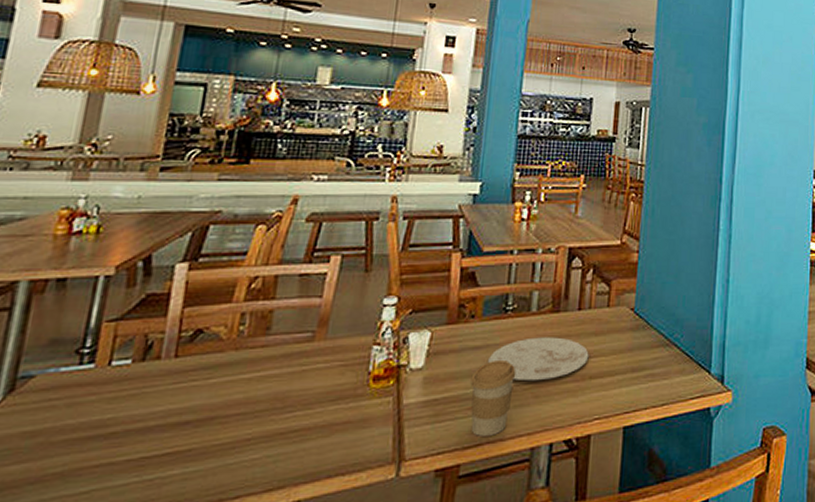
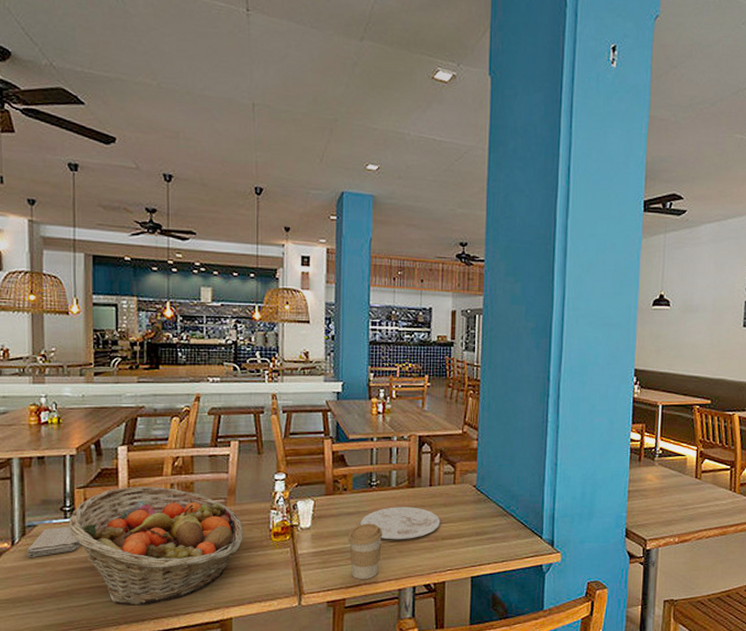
washcloth: none [10,376,97,425] -> present [27,526,81,558]
fruit basket: none [81,317,333,490] -> present [68,486,243,605]

